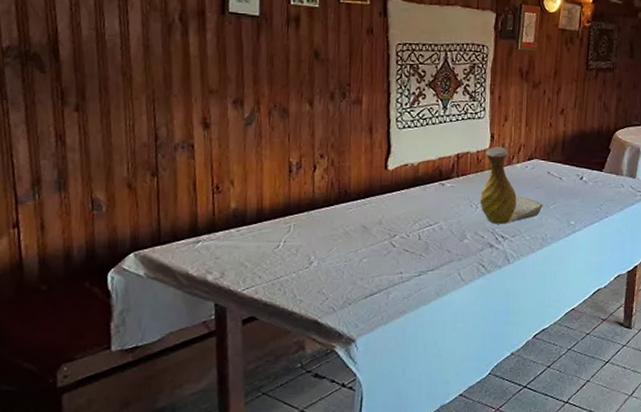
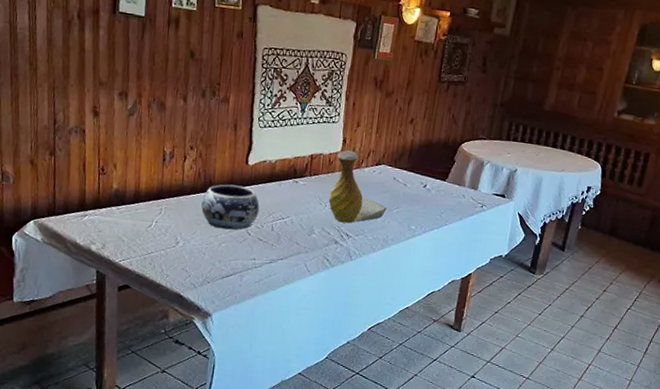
decorative bowl: none [336,193,403,243] -> present [201,184,260,230]

